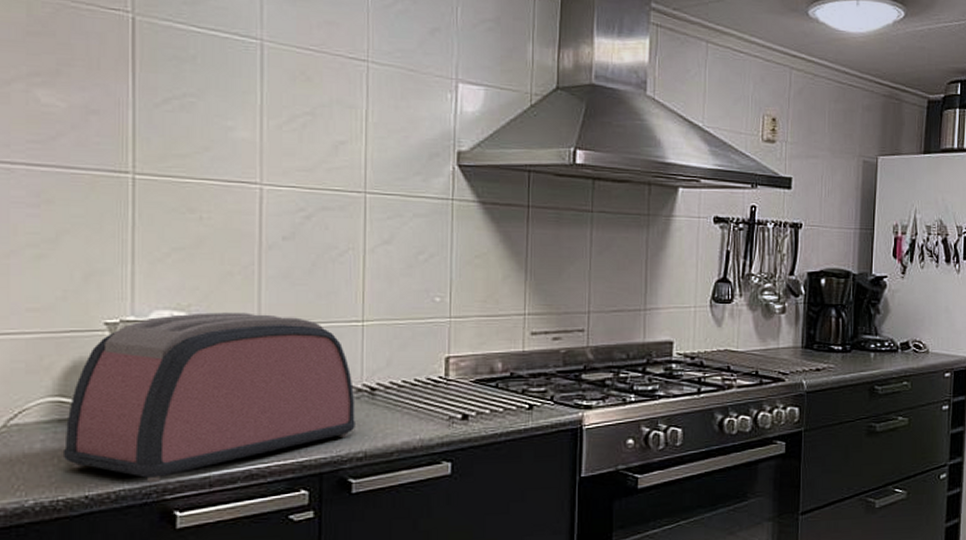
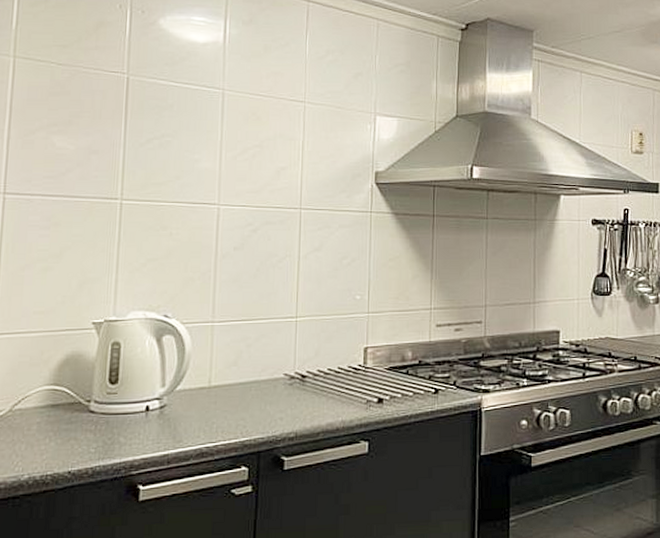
toaster: present [64,312,355,484] -> none [54,312,289,461]

